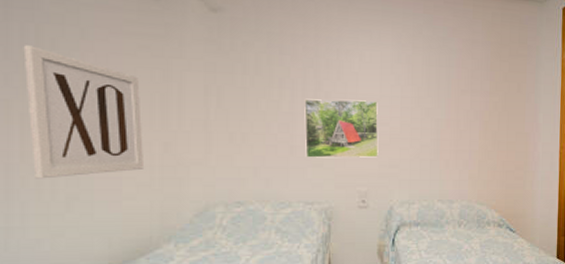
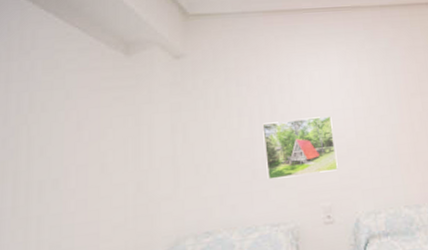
wall art: present [23,45,143,179] -> none [19,111,118,232]

